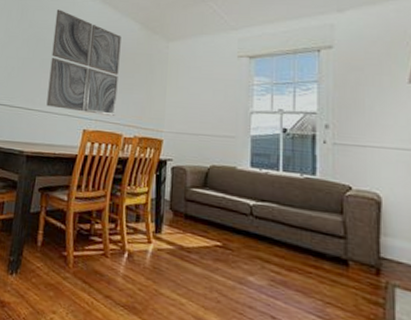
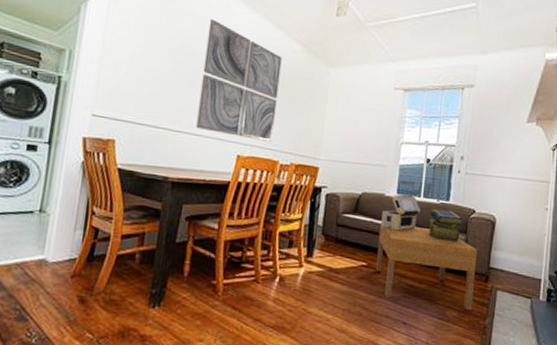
coffee table: none [232,198,361,312] -> present [375,222,478,311]
decorative box: none [235,168,280,209] -> present [381,194,420,231]
stack of books: none [292,184,336,224] -> present [428,209,463,242]

